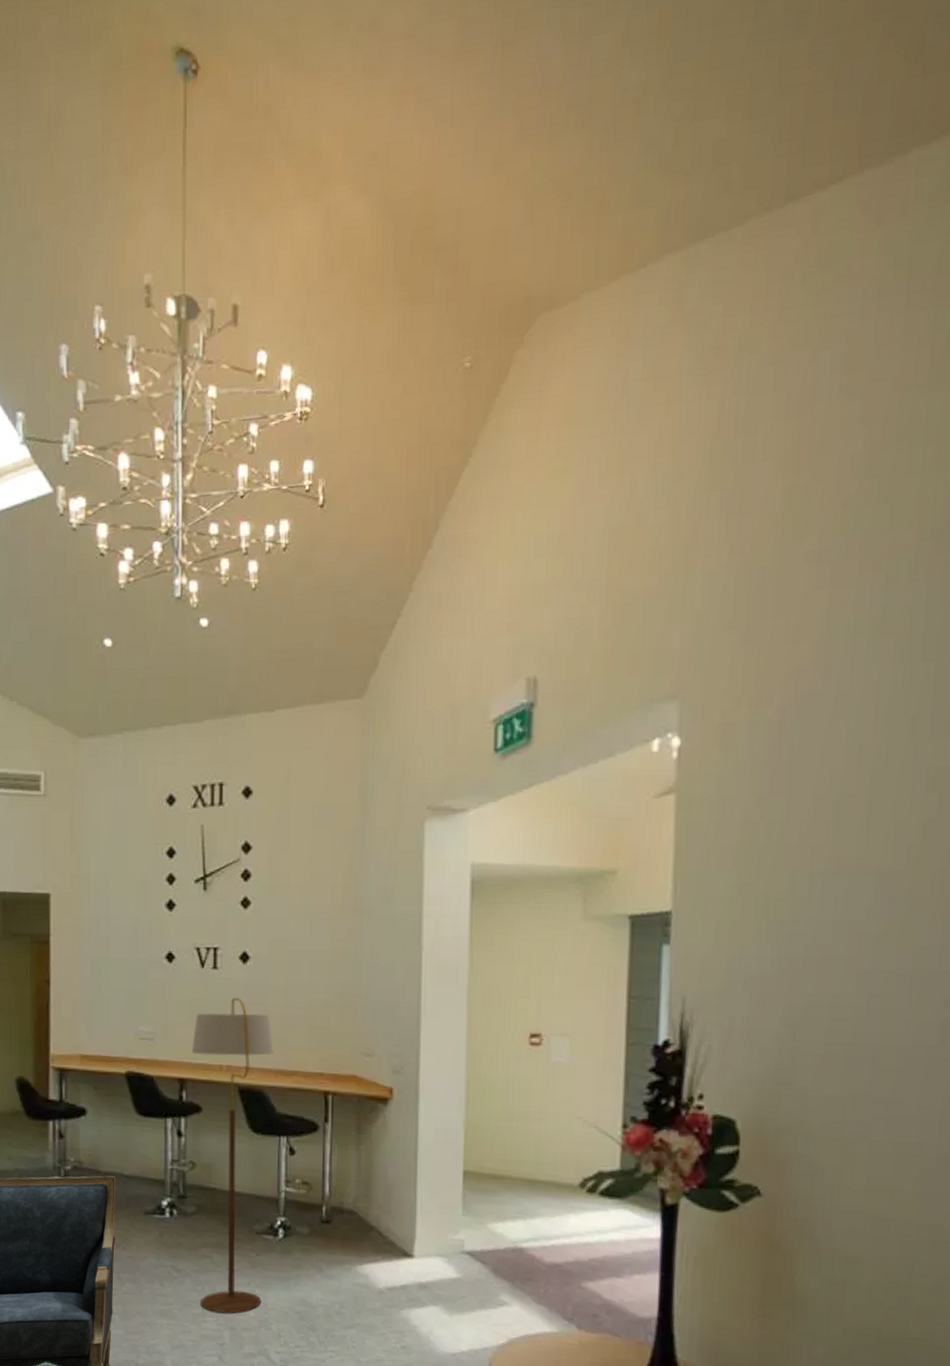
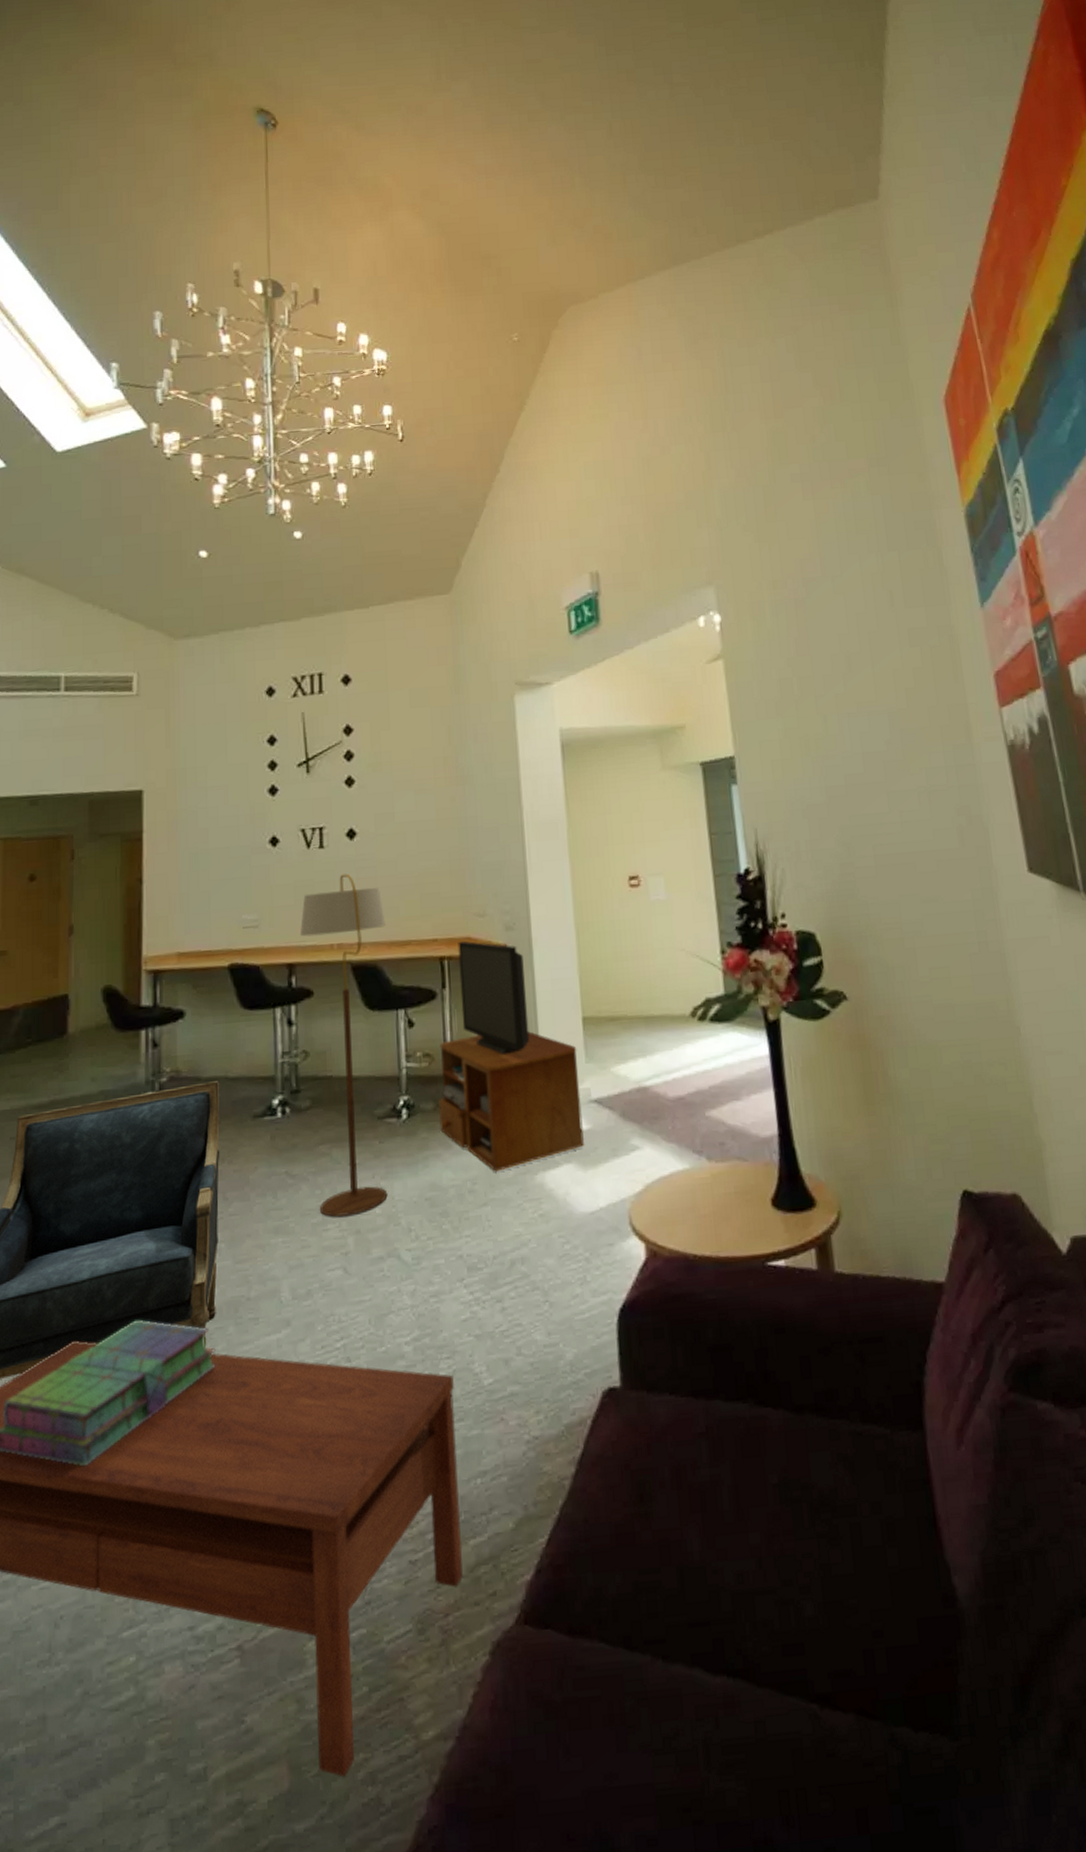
tv stand: none [313,1078,455,1301] -> present [438,940,585,1172]

